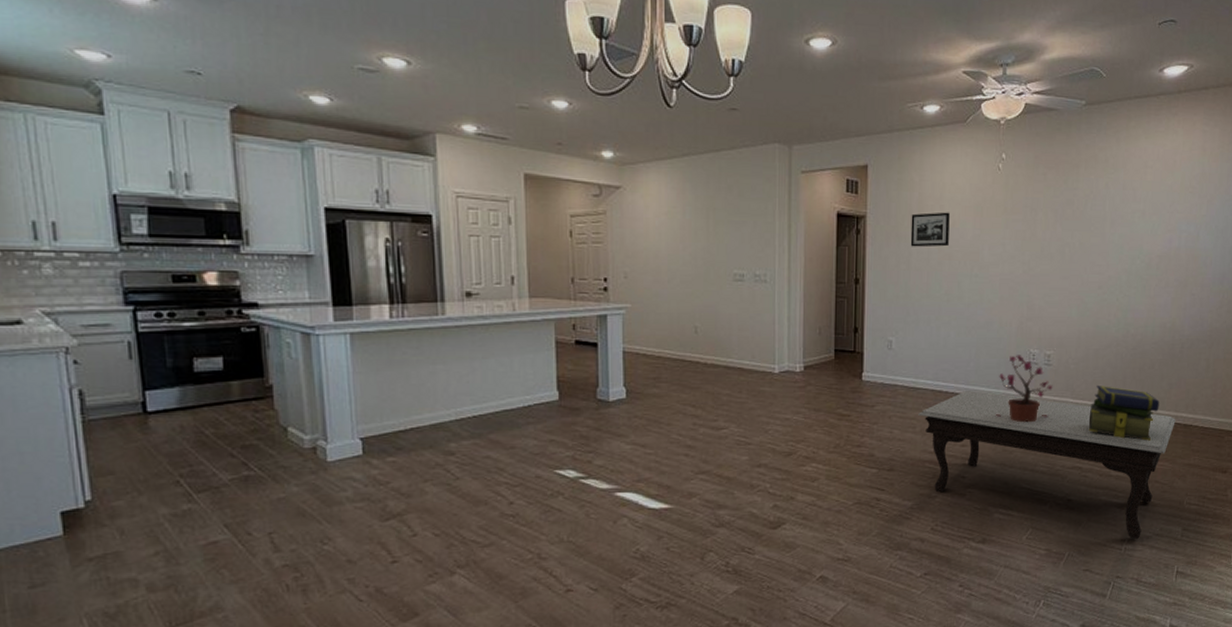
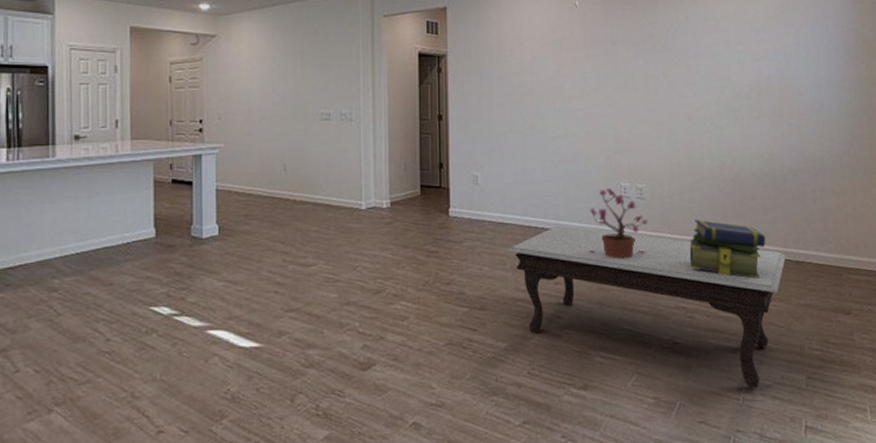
picture frame: present [910,212,950,247] -> none [491,48,530,83]

